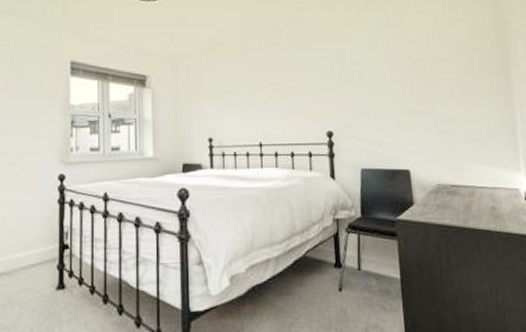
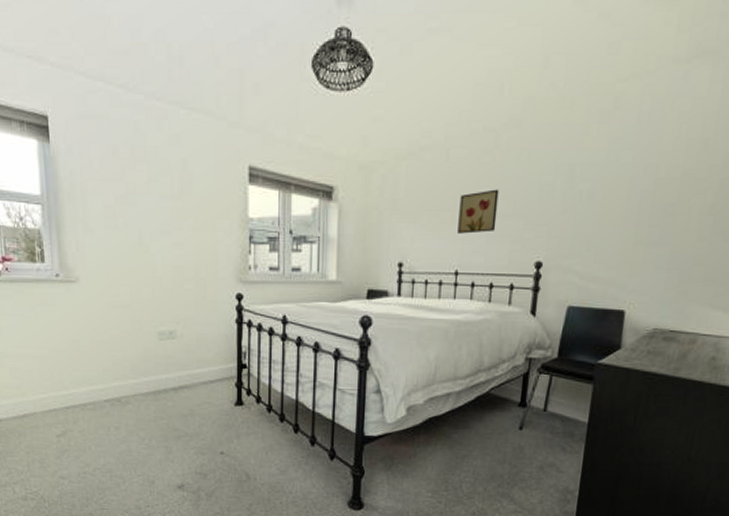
wall art: none [256,73,289,111] -> present [457,189,499,234]

